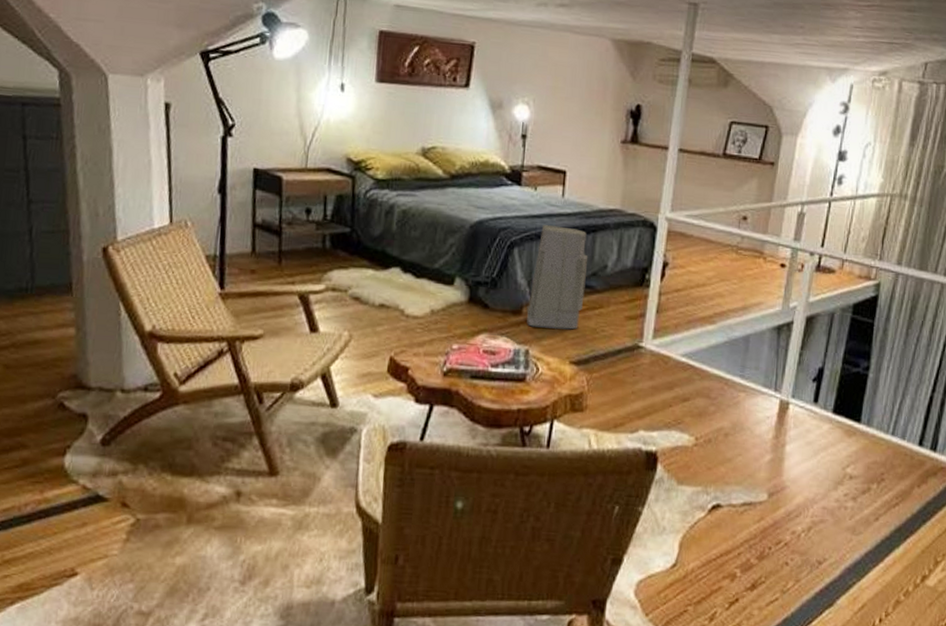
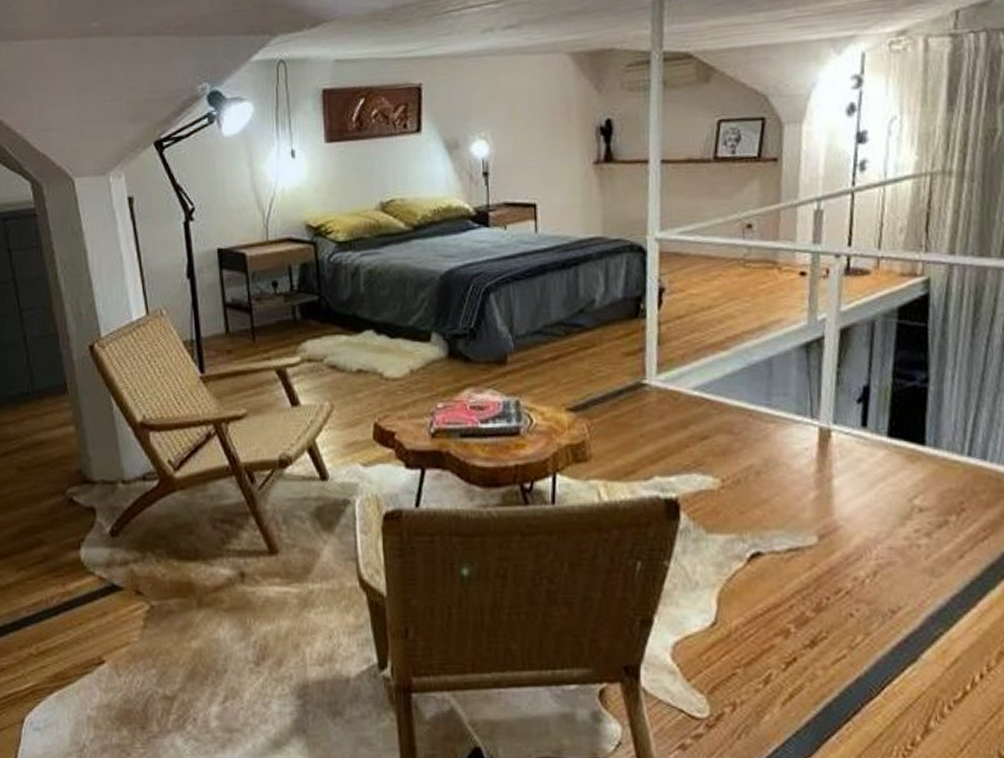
air purifier: present [526,225,589,330] -> none [511,264,574,376]

